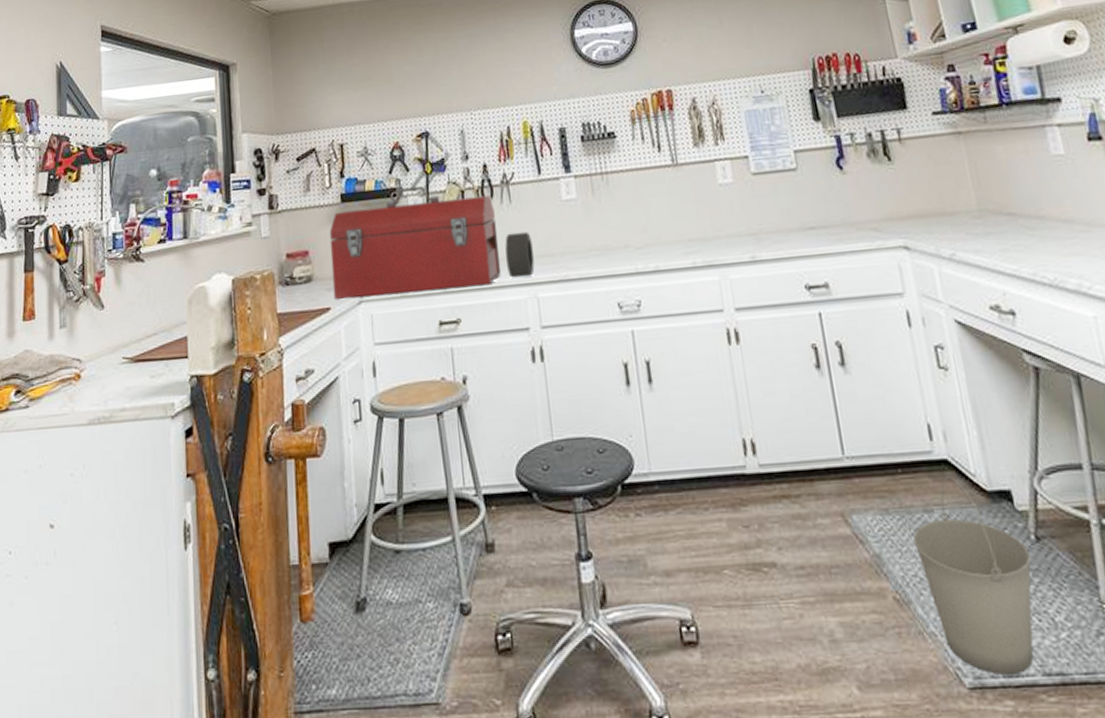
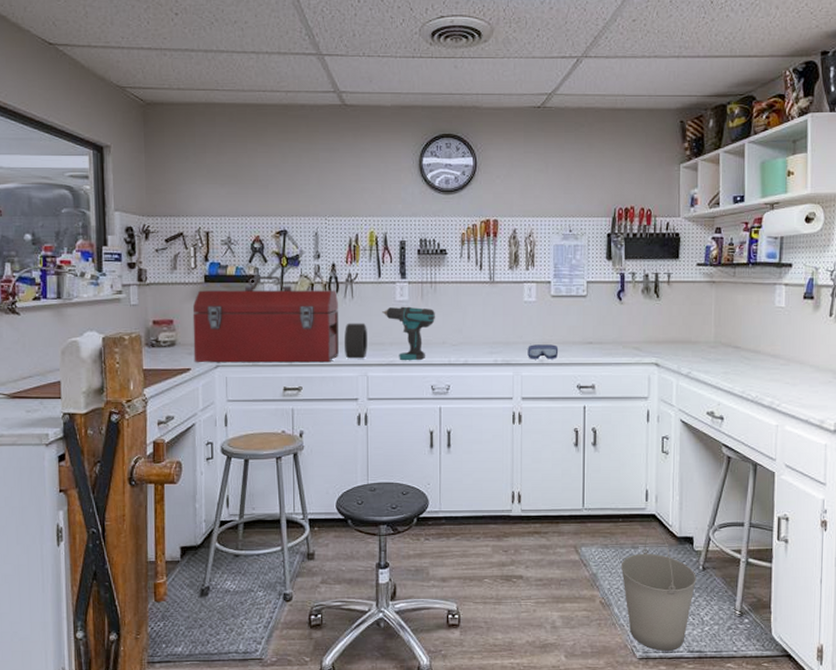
power drill: none [547,205,612,274] -> present [382,306,435,361]
goggles: none [731,235,774,257] -> present [526,343,559,359]

